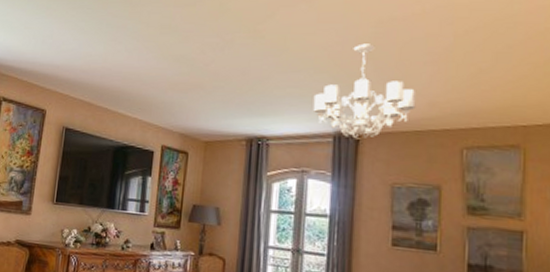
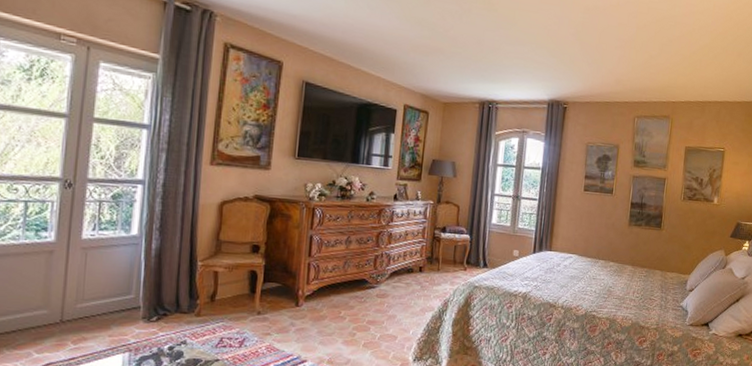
chandelier: present [312,43,417,138] -> none [533,26,609,106]

